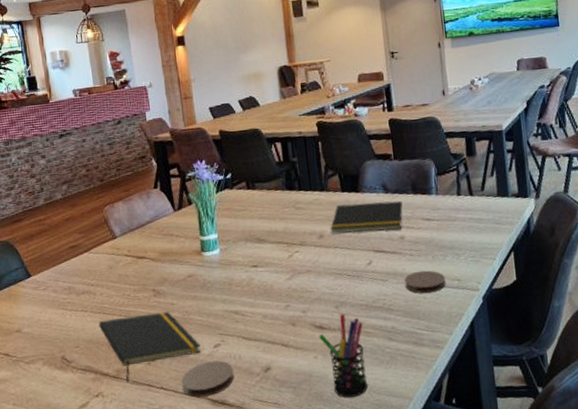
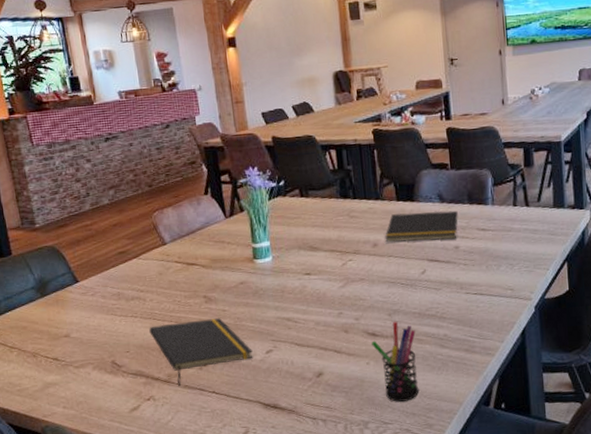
coaster: present [181,360,235,397] -> none [233,366,287,401]
coaster: present [404,270,446,294] -> none [458,279,499,303]

